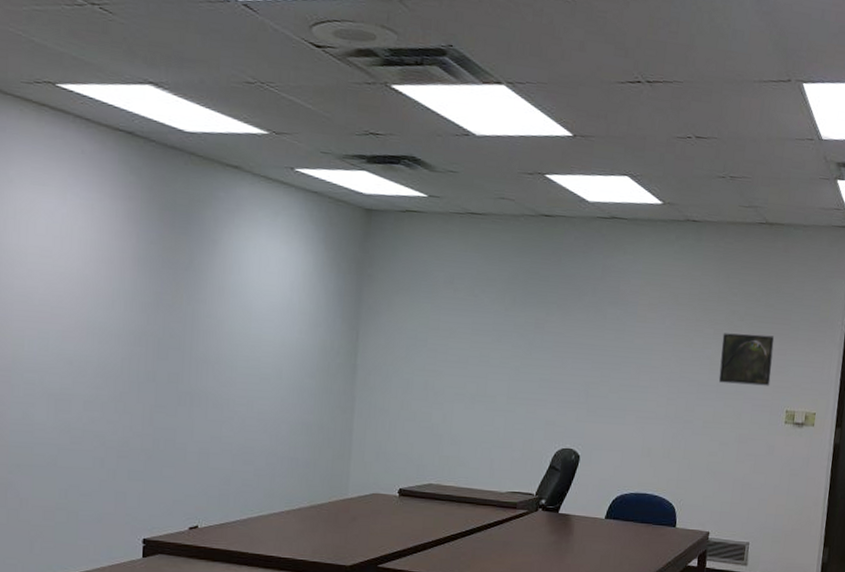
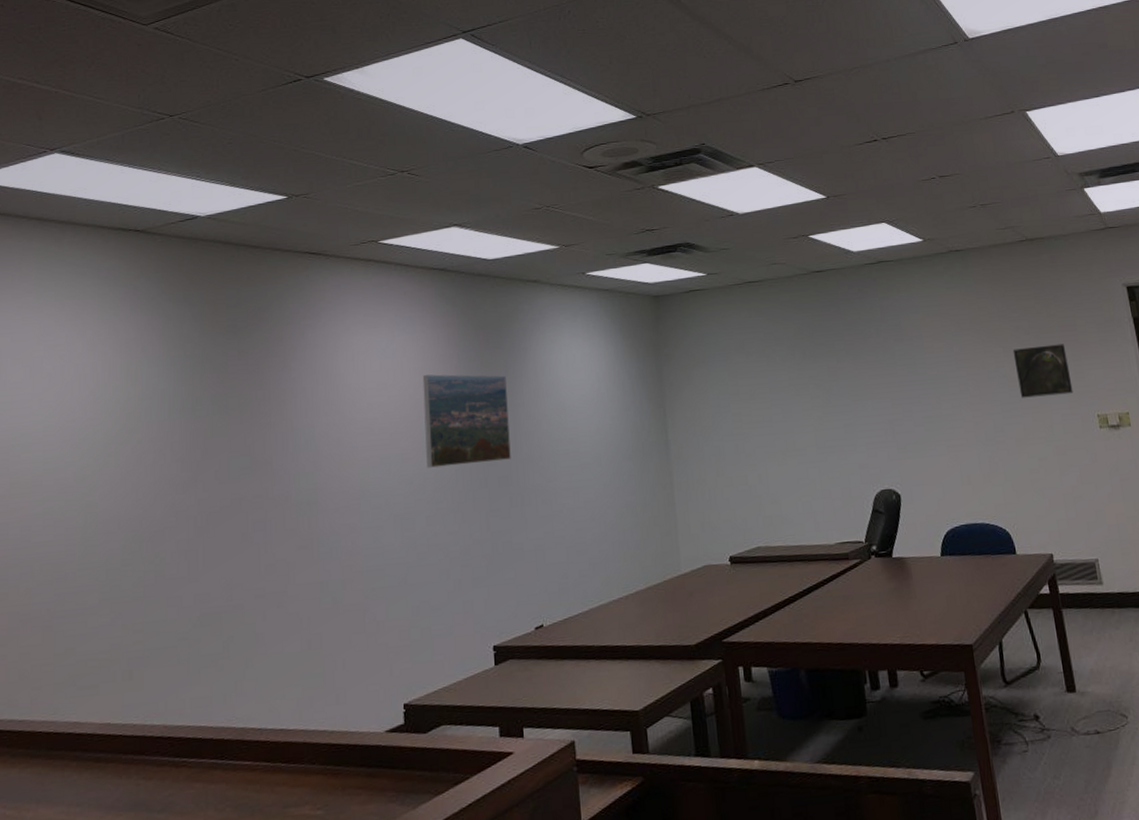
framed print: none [90,249,189,356] -> present [422,374,511,468]

